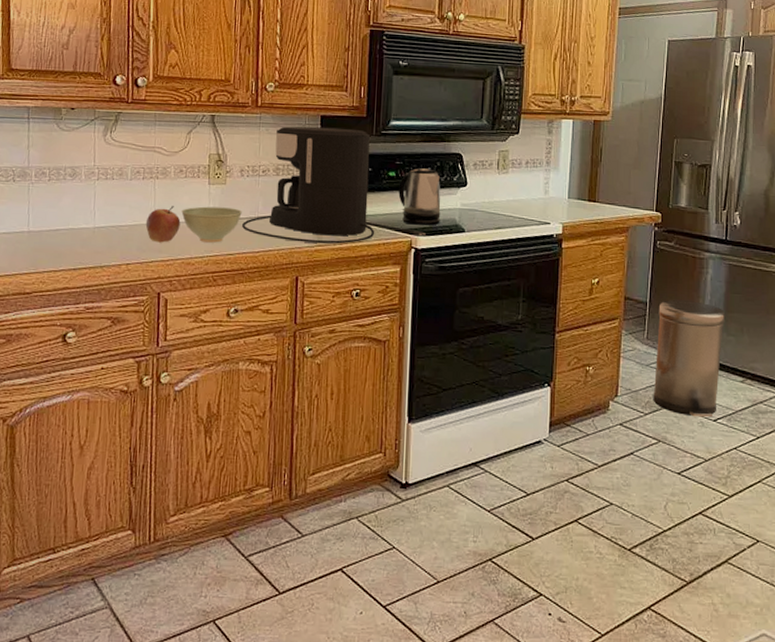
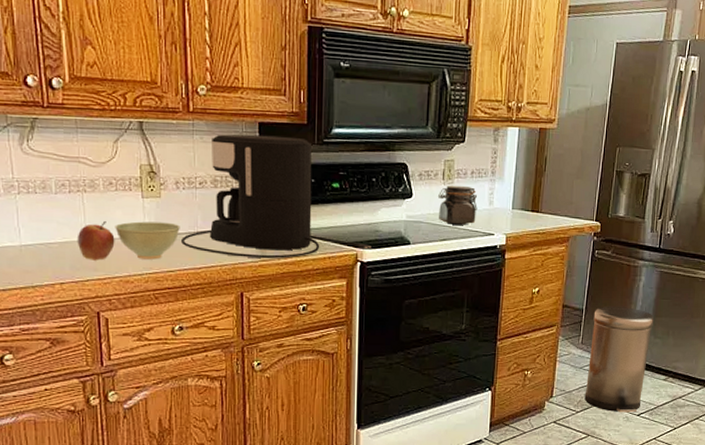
kettle: present [398,168,441,226] -> none [343,179,386,238]
jar: none [492,174,533,214] -> present [437,185,478,225]

